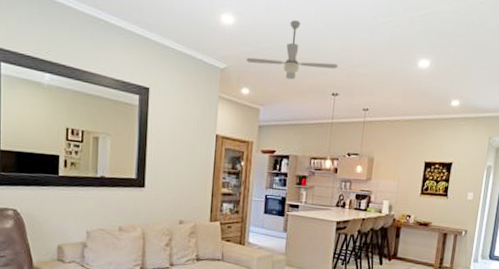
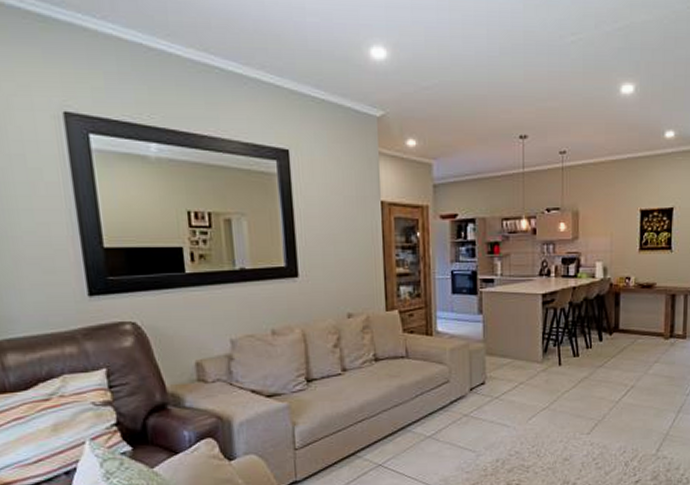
ceiling fan: present [246,20,339,80] -> none [408,48,524,123]

